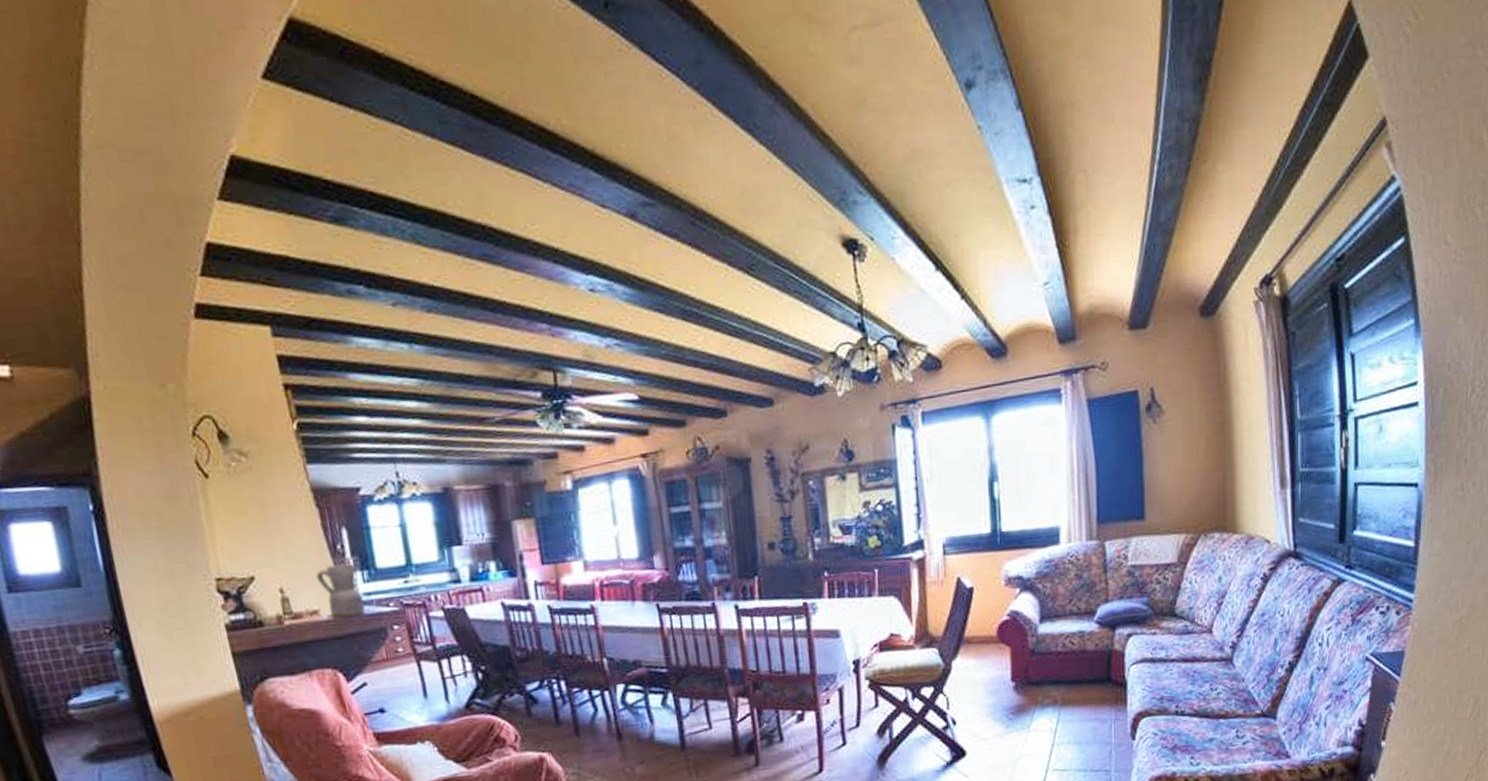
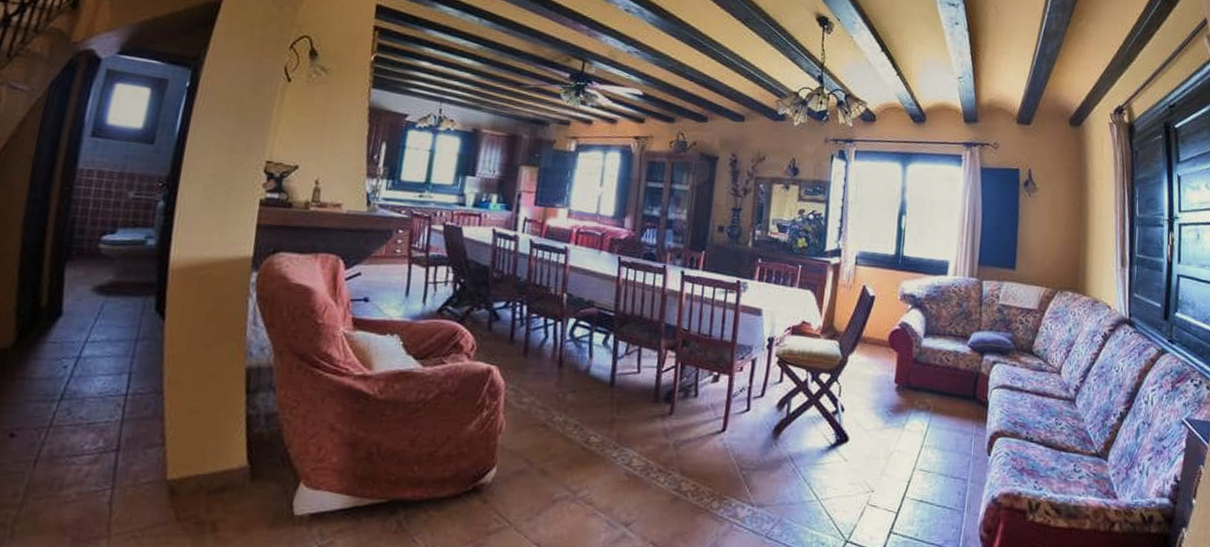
ceramic pitcher: present [316,563,365,621] -> none [349,170,383,217]

